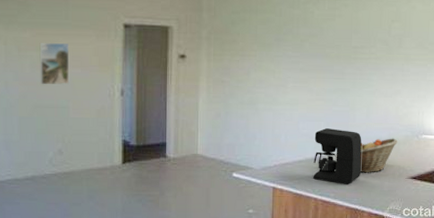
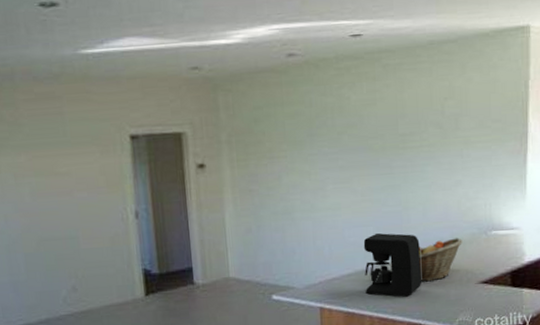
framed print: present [39,43,69,85] -> none [37,164,75,215]

